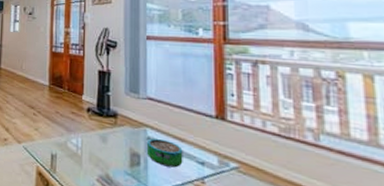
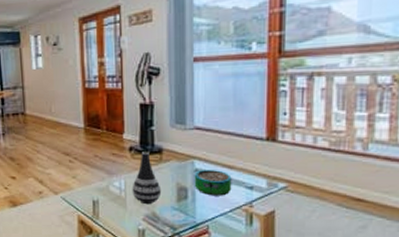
vase: none [88,114,115,166] -> present [132,152,162,205]

